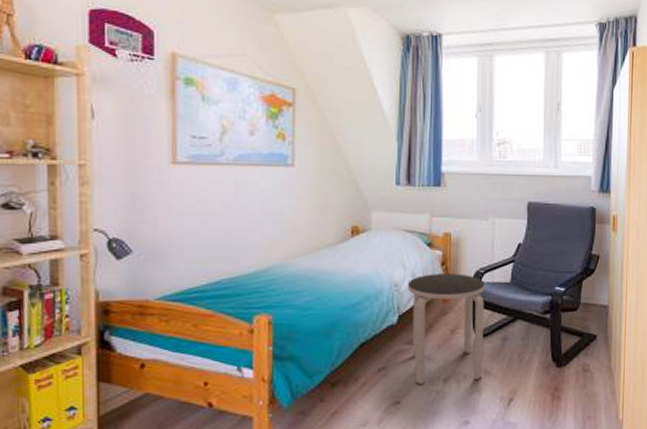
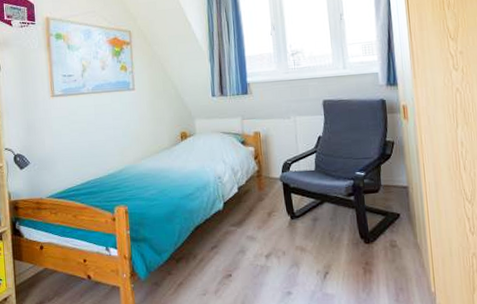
side table: present [407,274,484,384] -> none [228,165,299,260]

